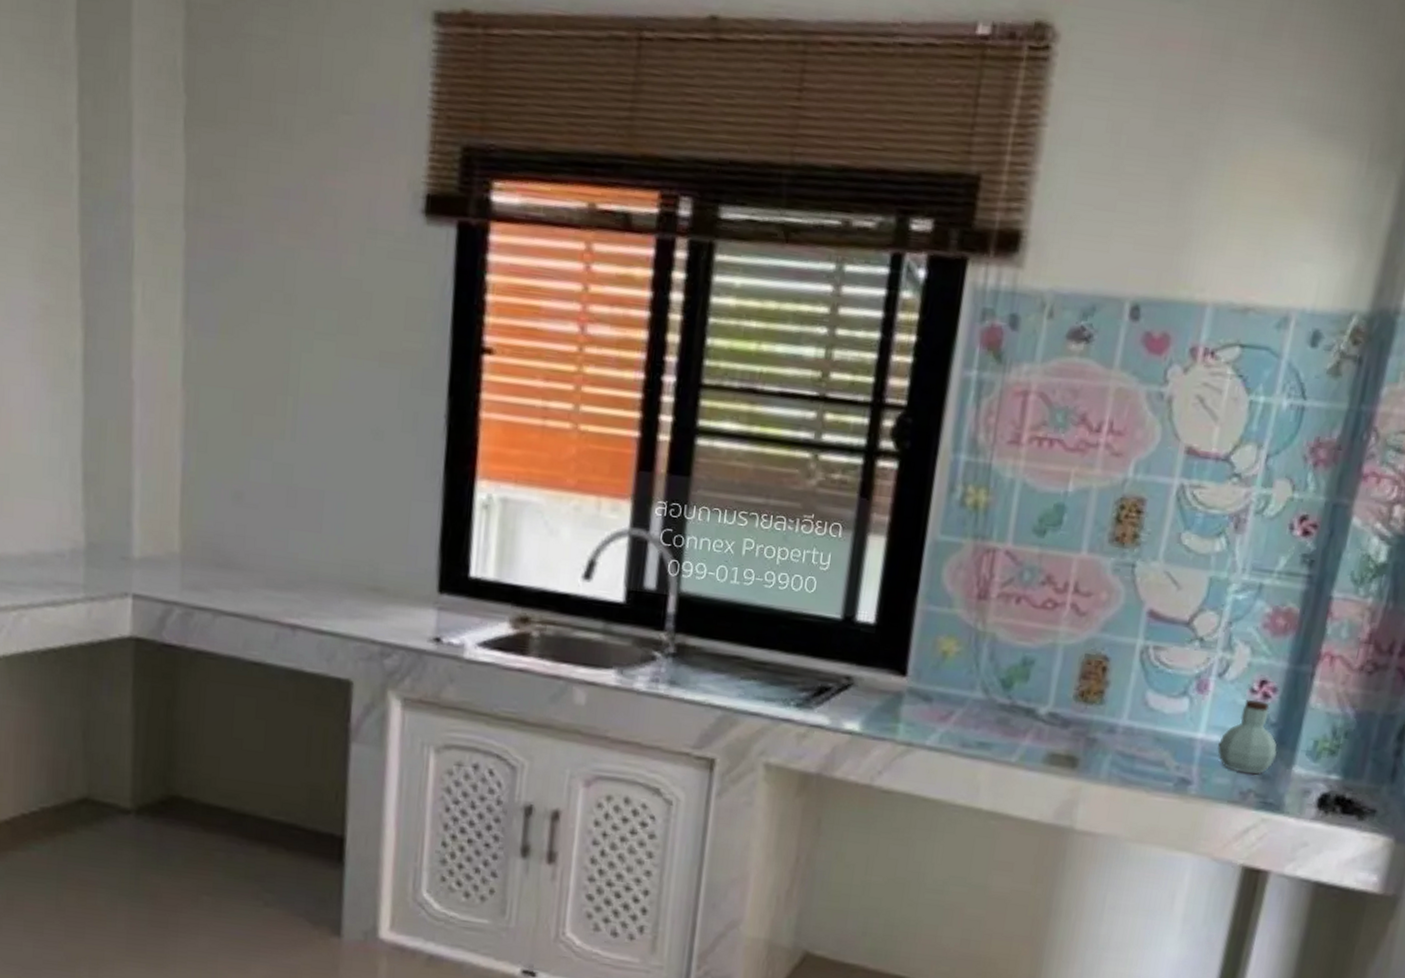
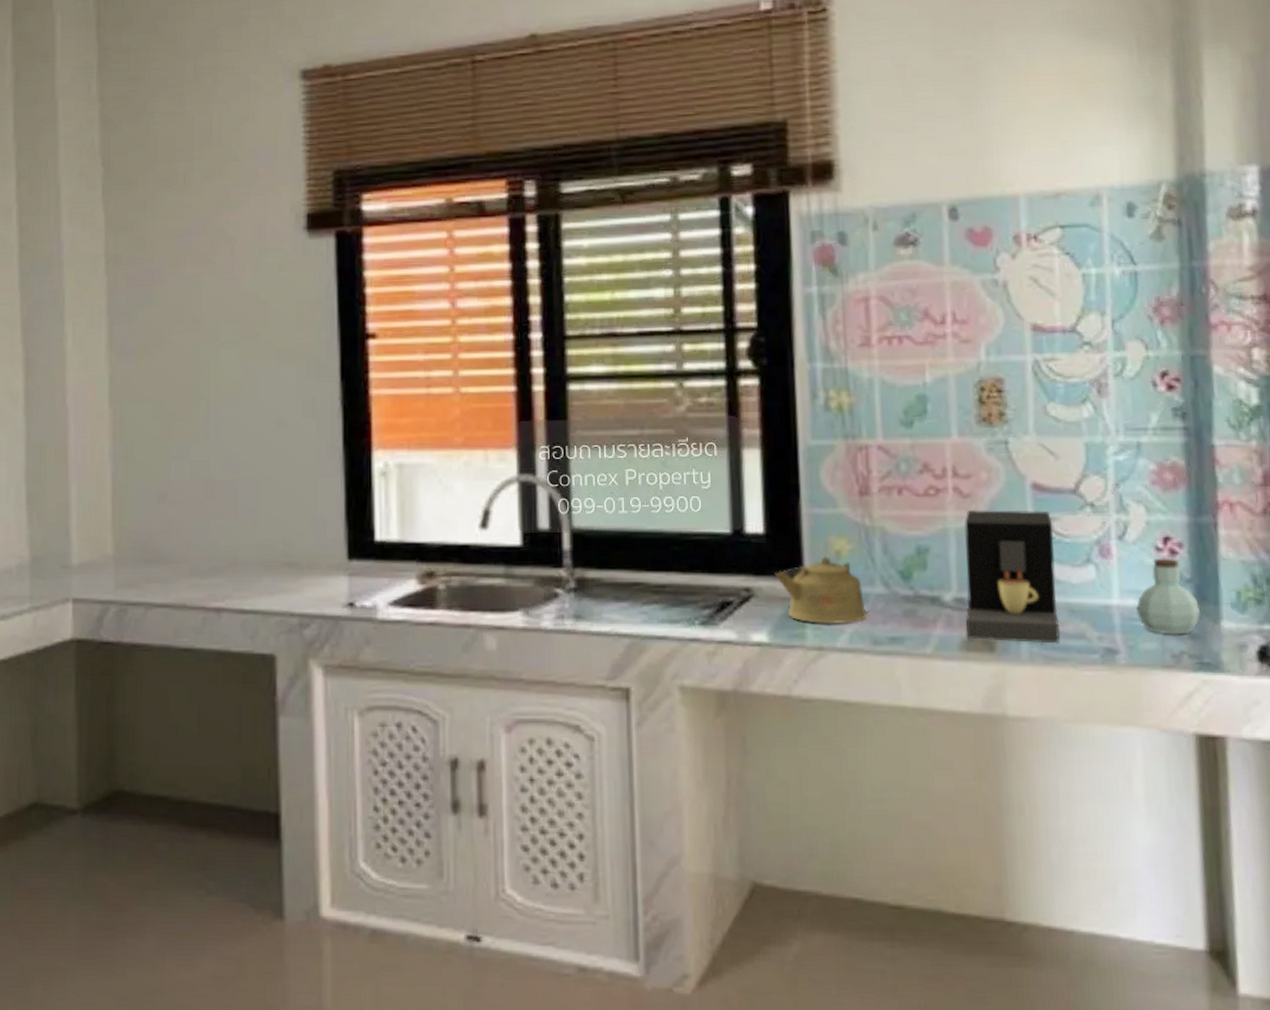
kettle: none [878,654,962,724] -> present [775,555,867,625]
coffee maker: none [1052,628,1160,768] -> present [964,509,1061,644]

